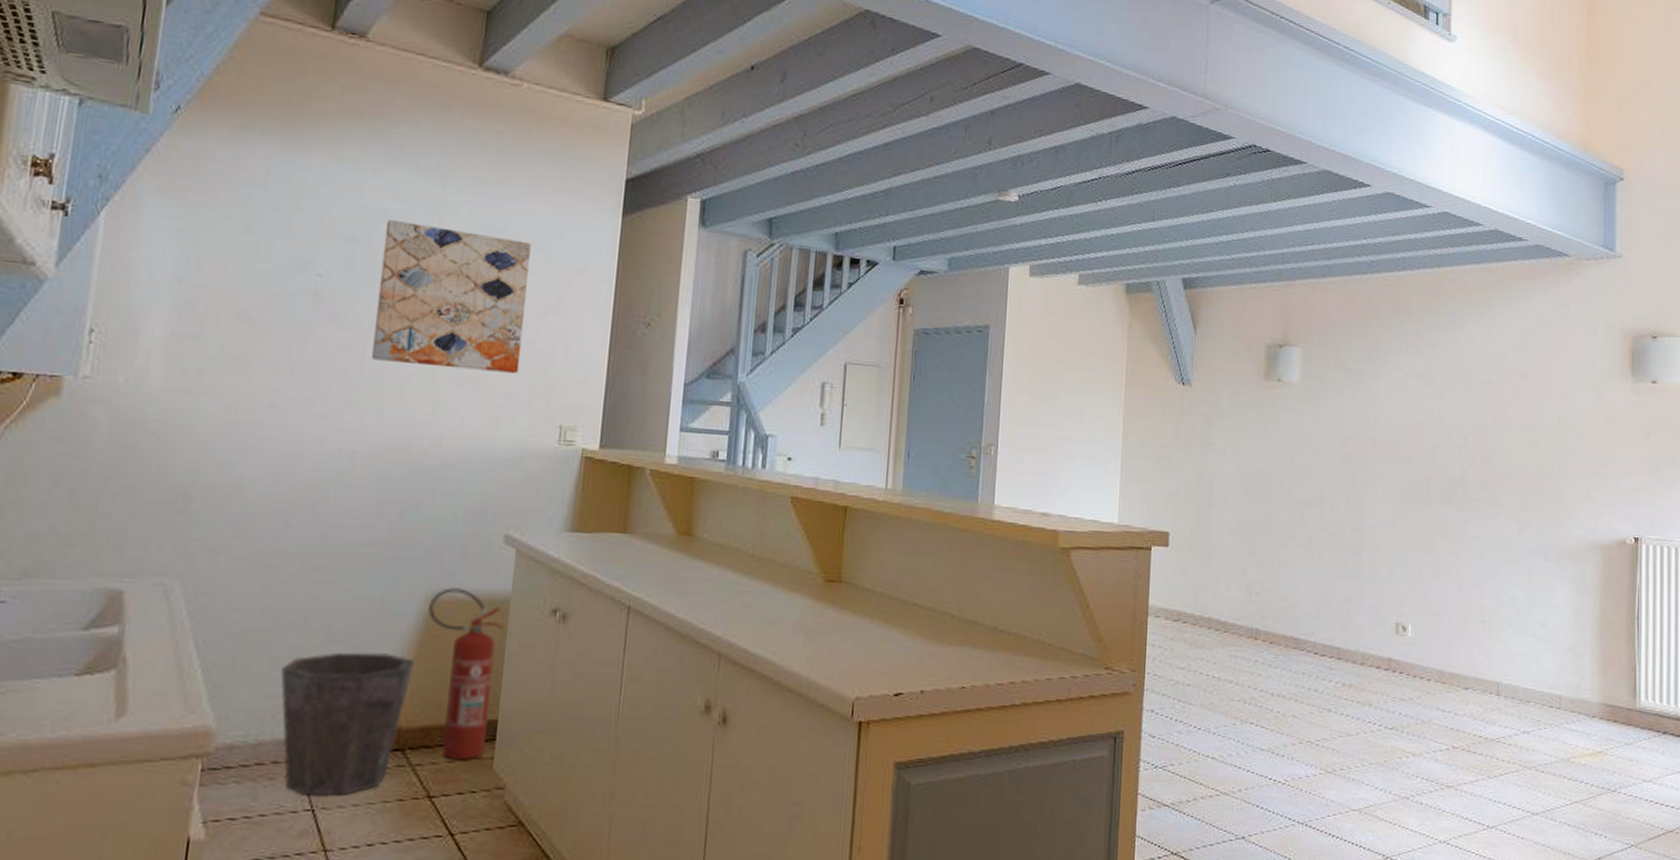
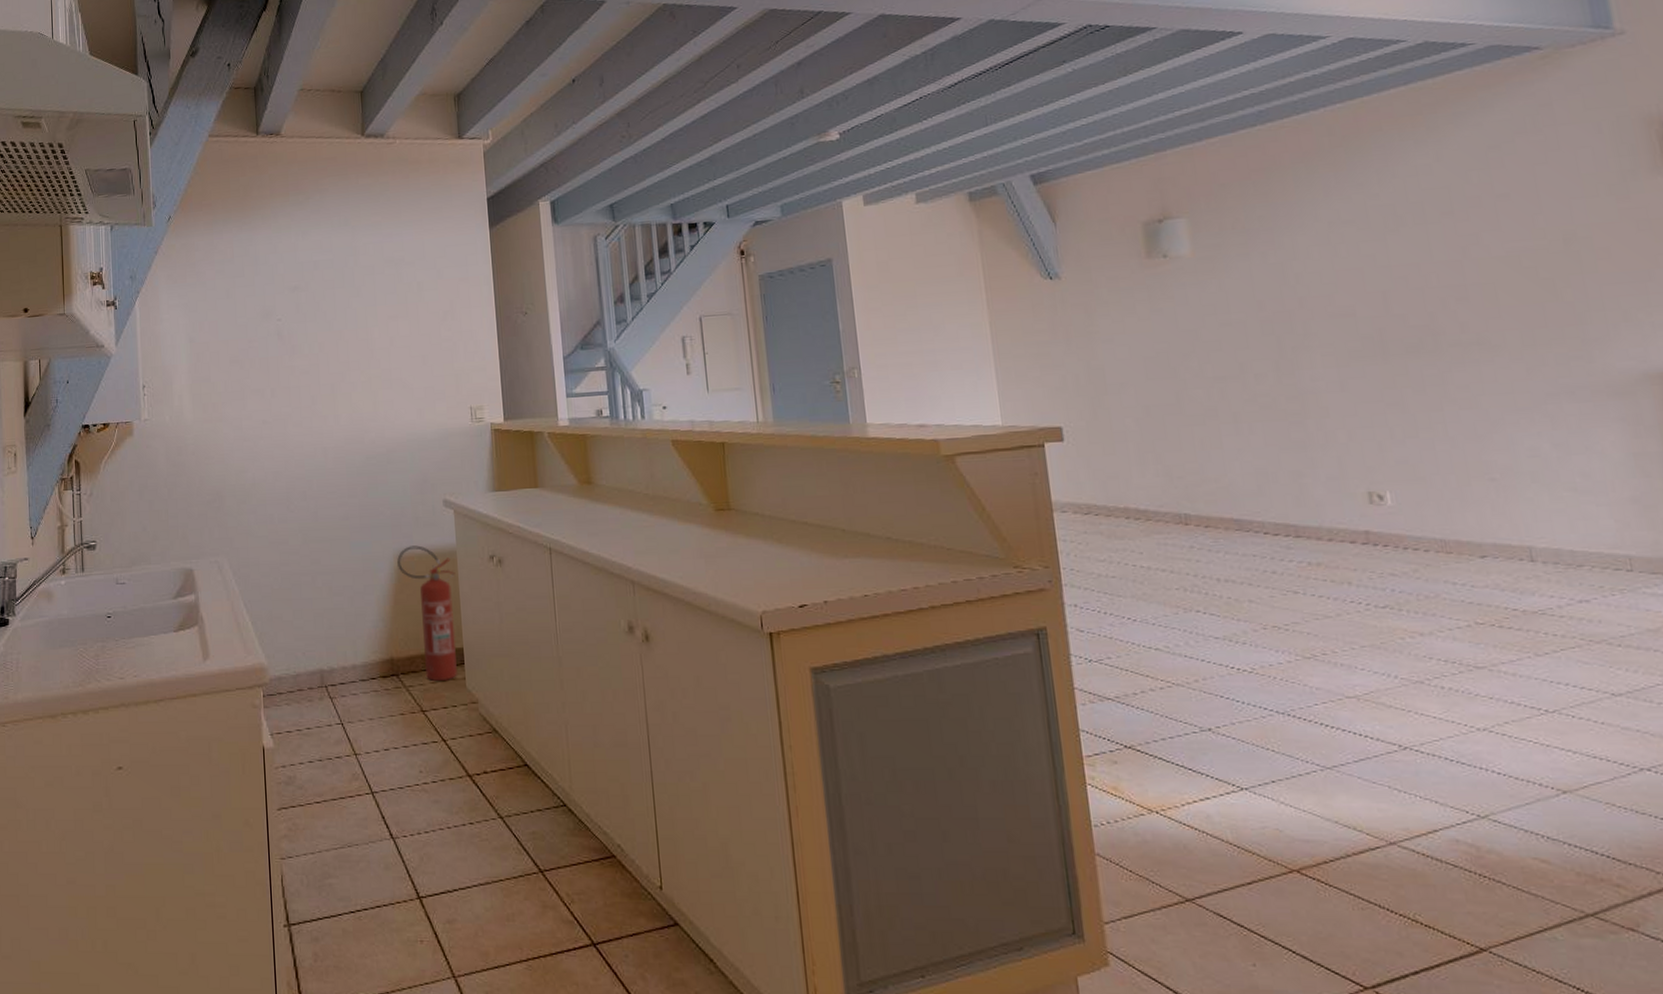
waste bin: present [280,652,414,797] -> none [303,601,394,713]
wall art: present [372,219,531,373] -> none [317,264,432,377]

